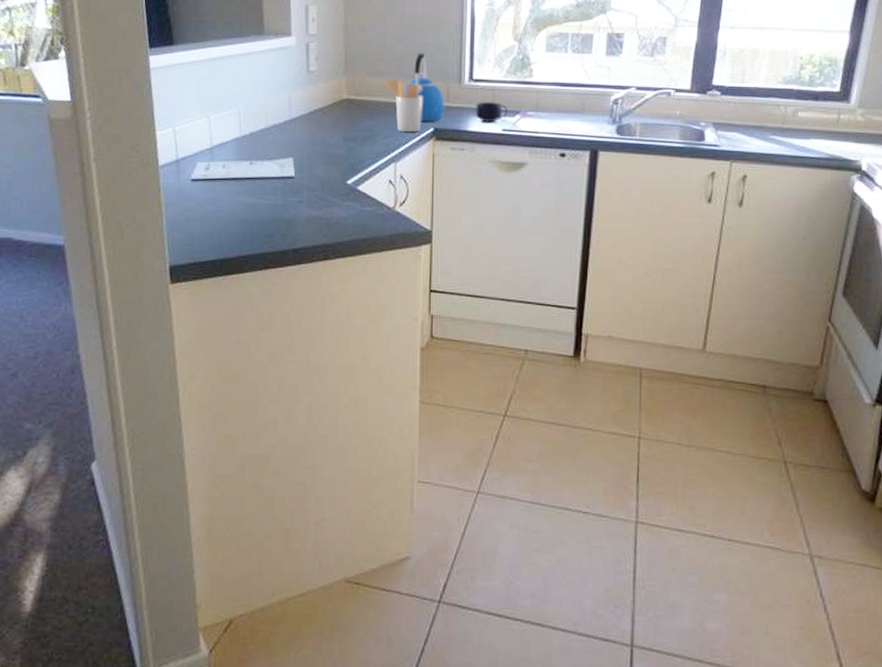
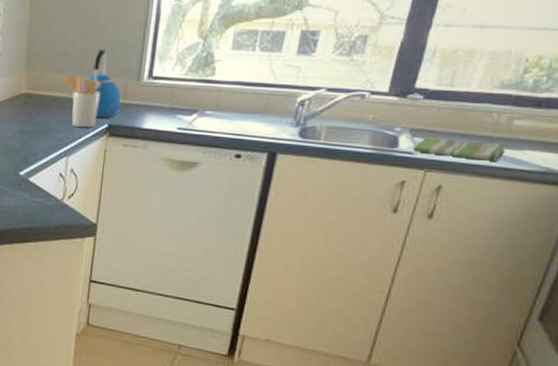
mug: present [475,101,508,123] -> none [150,99,185,121]
dish towel: none [718,130,795,150] -> present [413,137,507,161]

